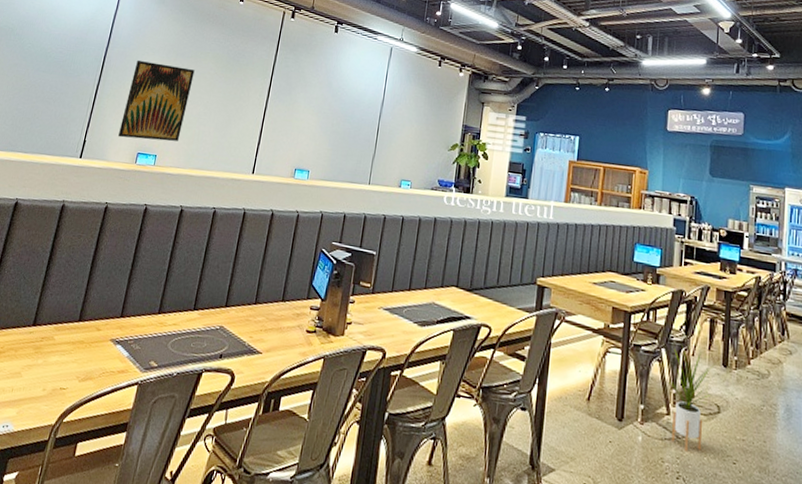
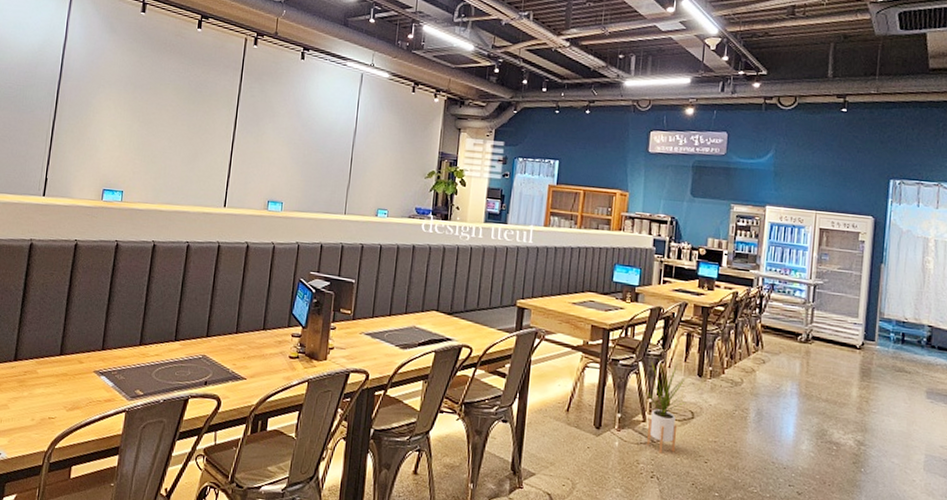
wall art: present [118,60,195,142] -> none [81,93,155,177]

